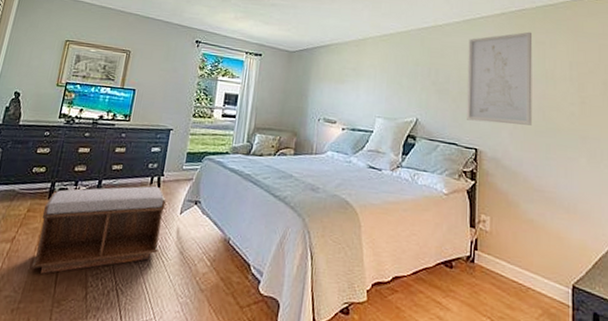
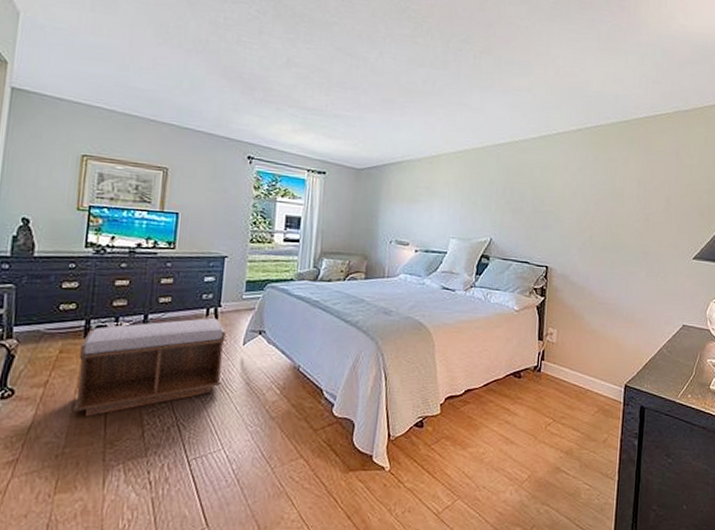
wall art: present [466,31,533,126] -> none [538,149,606,242]

